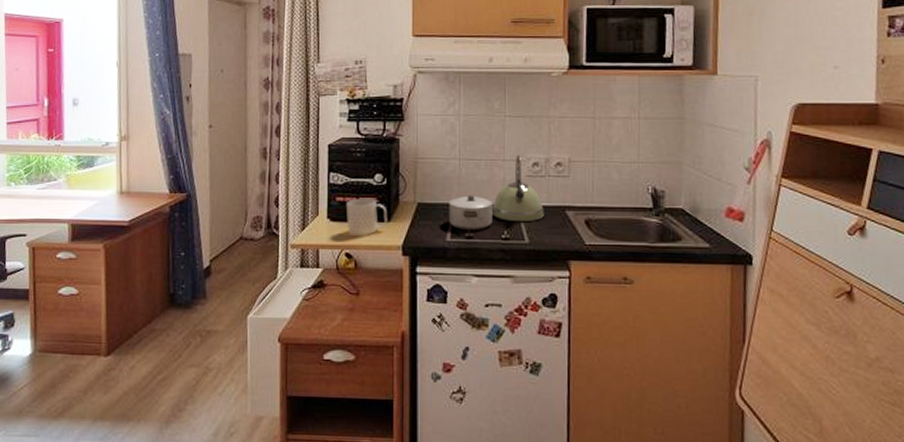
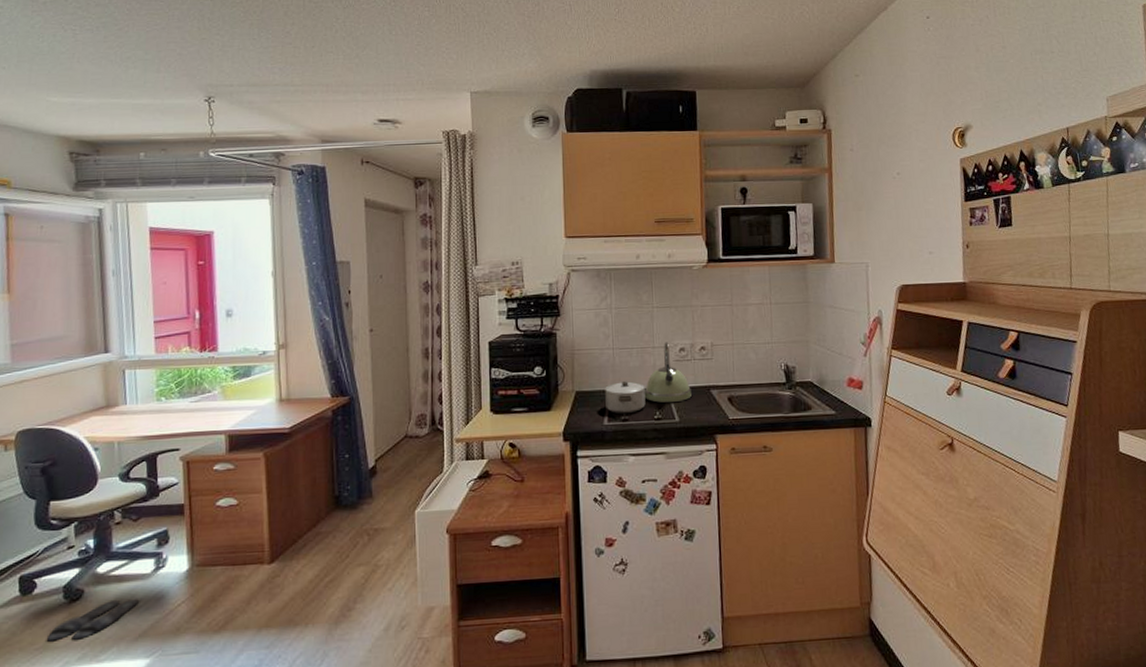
mug: present [345,198,388,237] -> none [507,389,548,427]

